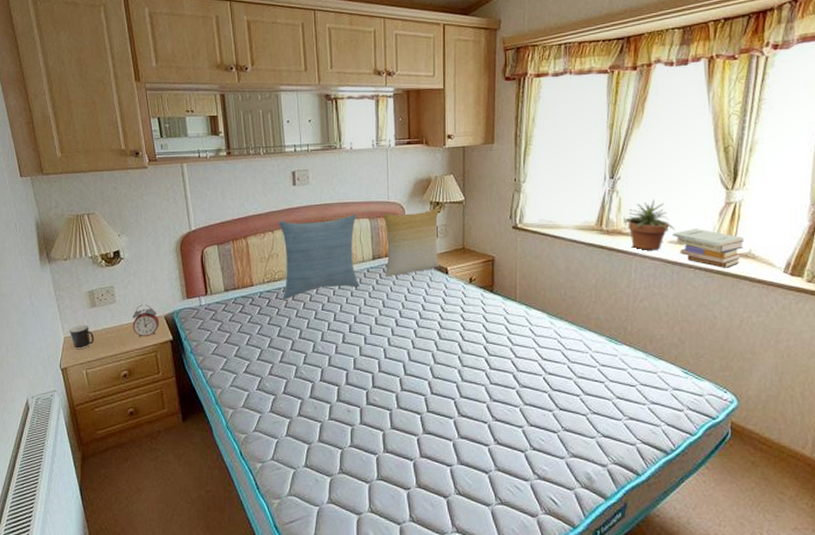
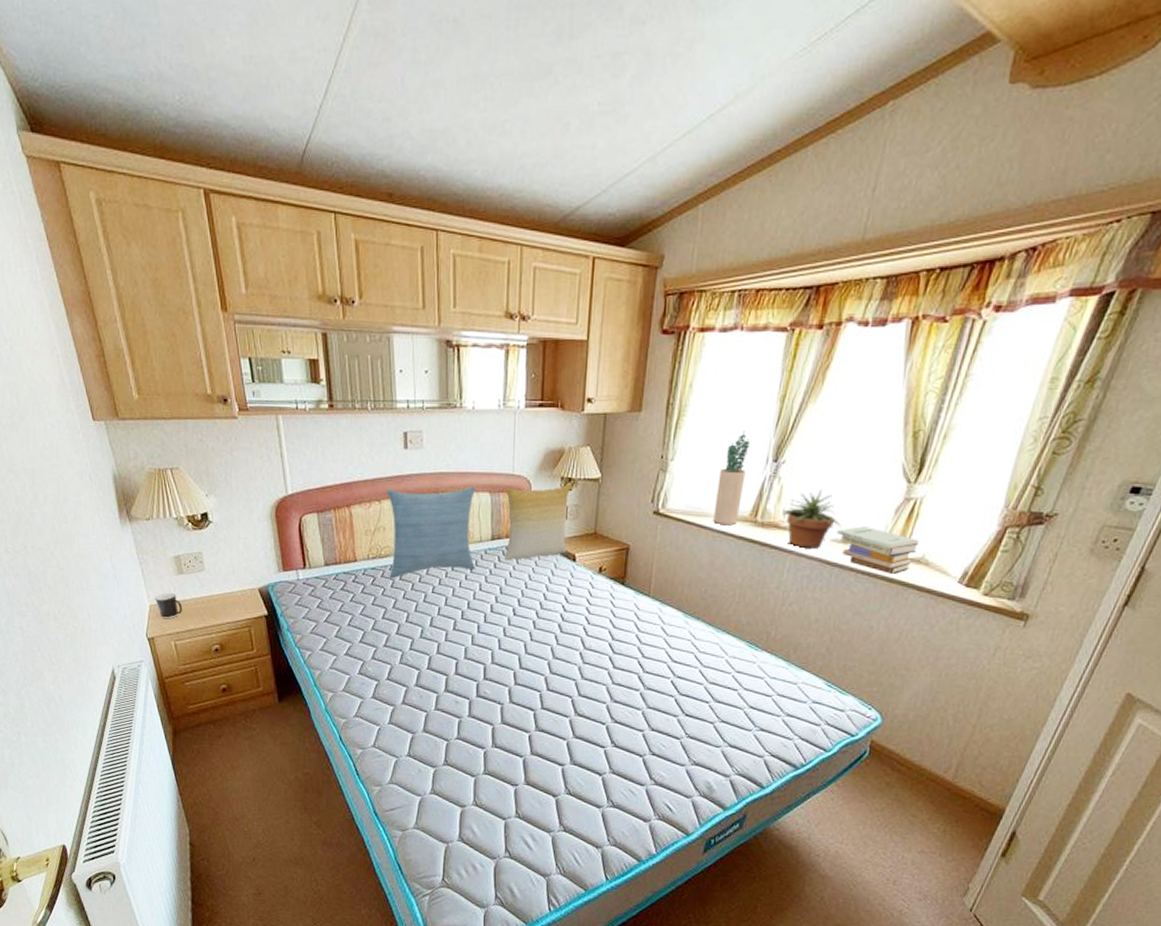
alarm clock: present [132,304,159,337] -> none [223,574,253,610]
vase: none [564,154,588,235] -> present [713,431,750,526]

